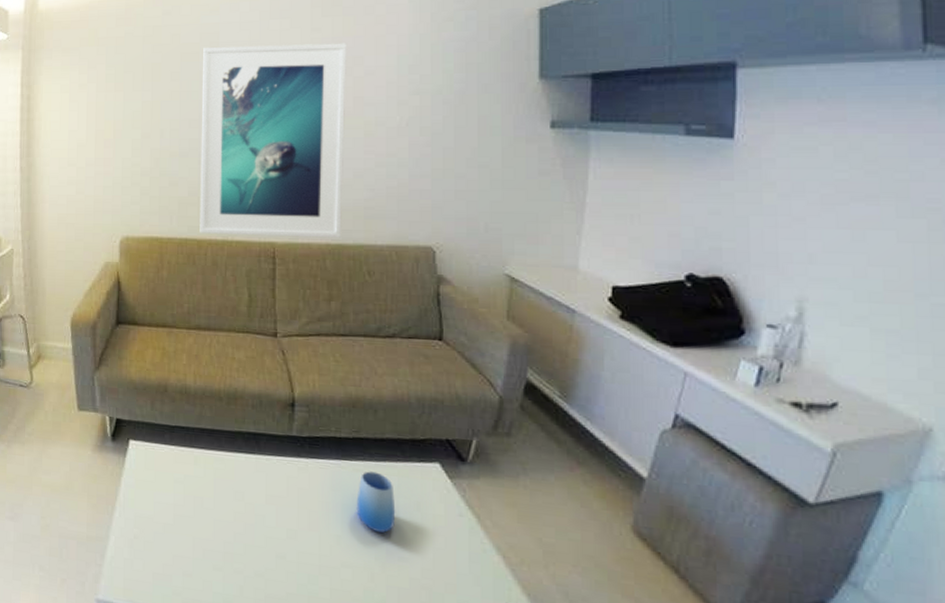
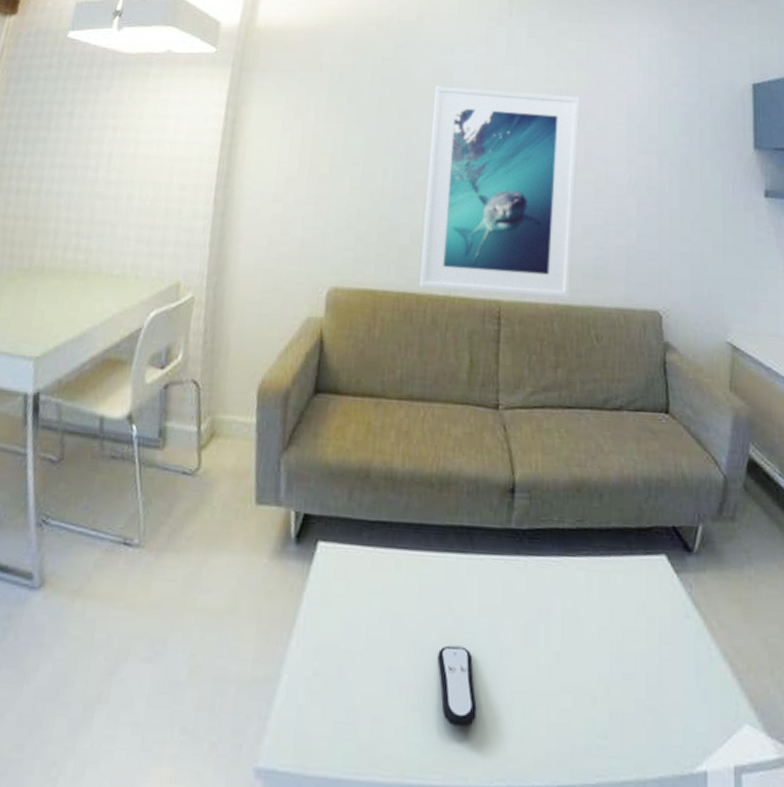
remote control: none [234,524,269,586] -> present [437,645,477,728]
cup: present [356,471,396,533] -> none [578,568,621,644]

